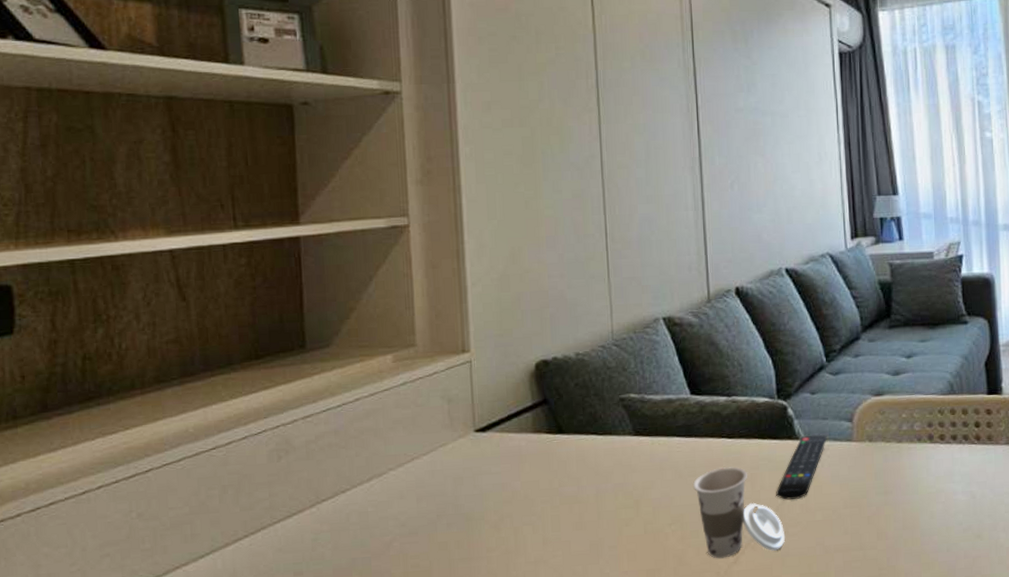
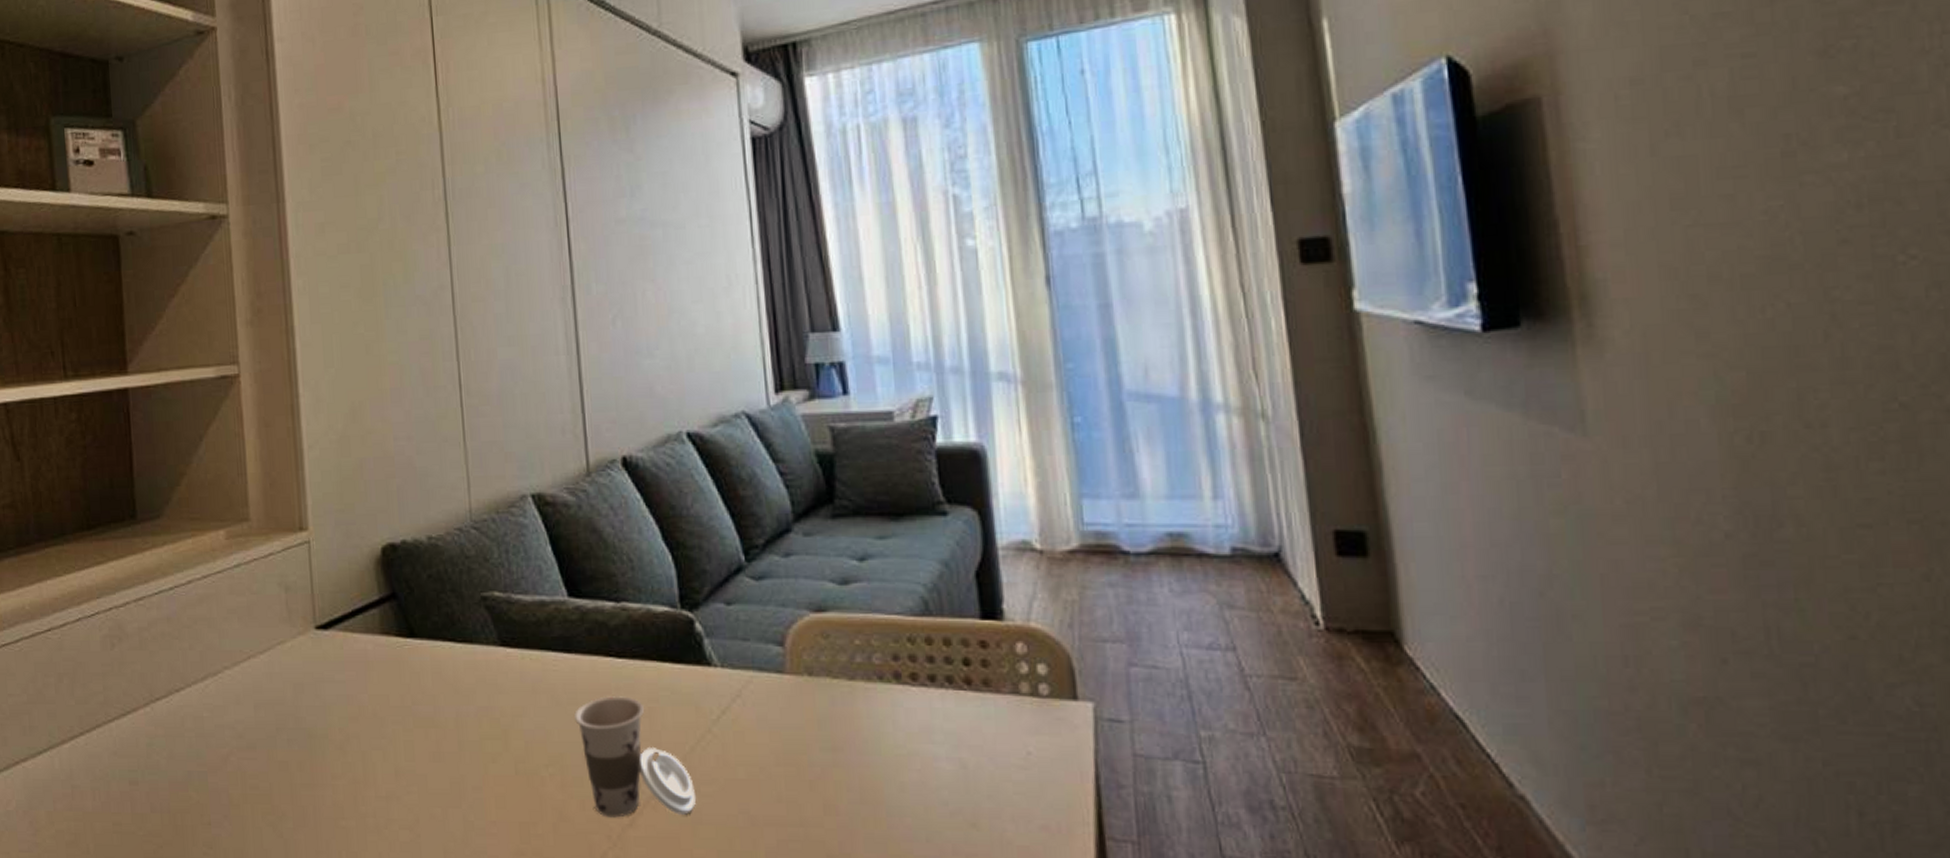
remote control: present [776,434,827,500] -> none [682,660,749,747]

